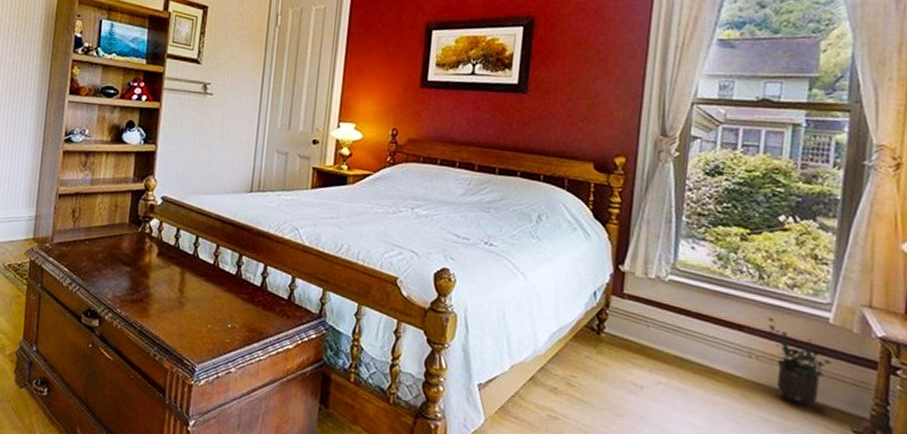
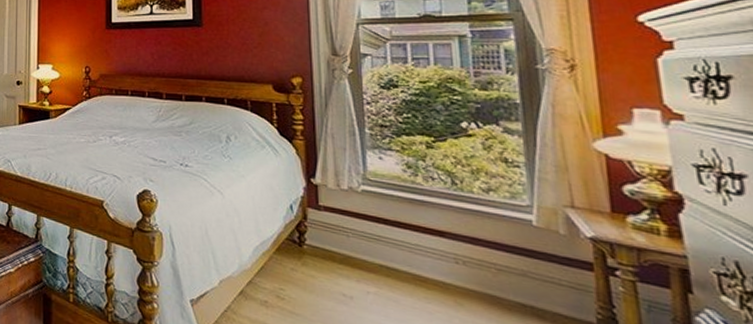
potted plant: present [768,317,831,407] -> none [469,222,543,312]

